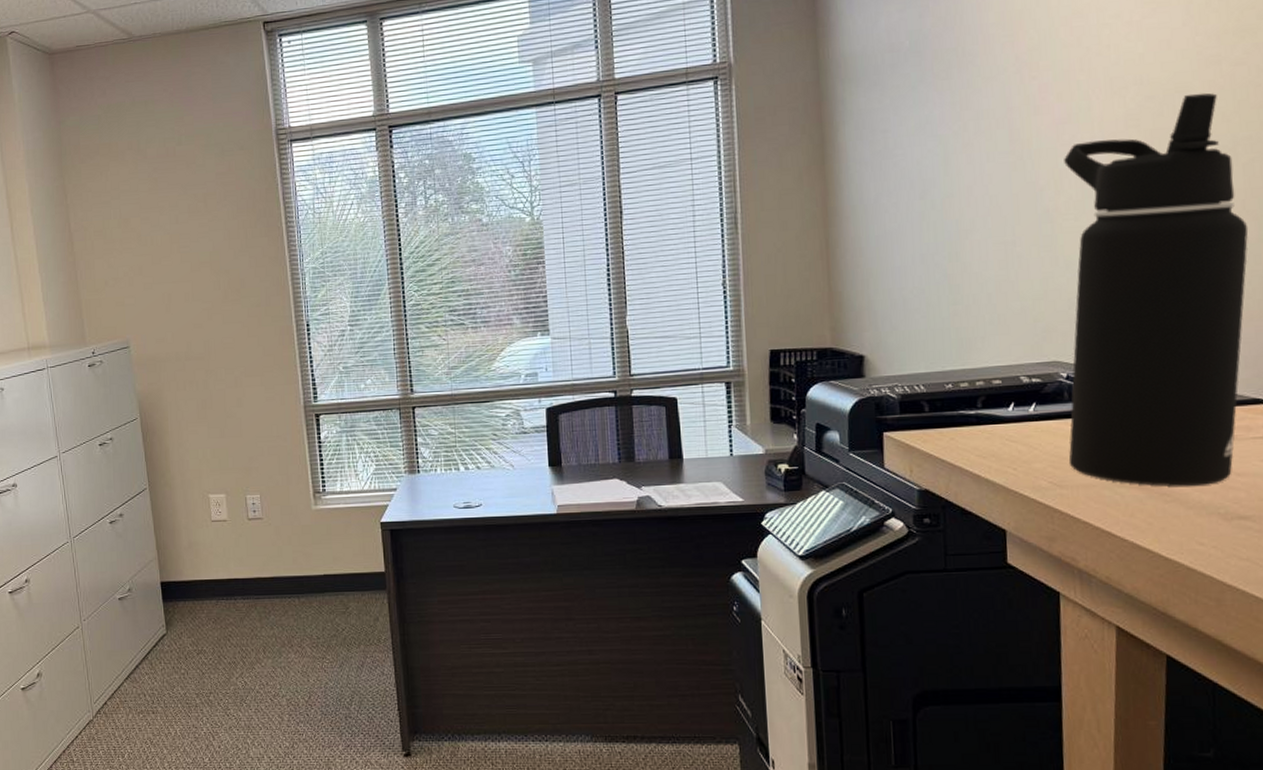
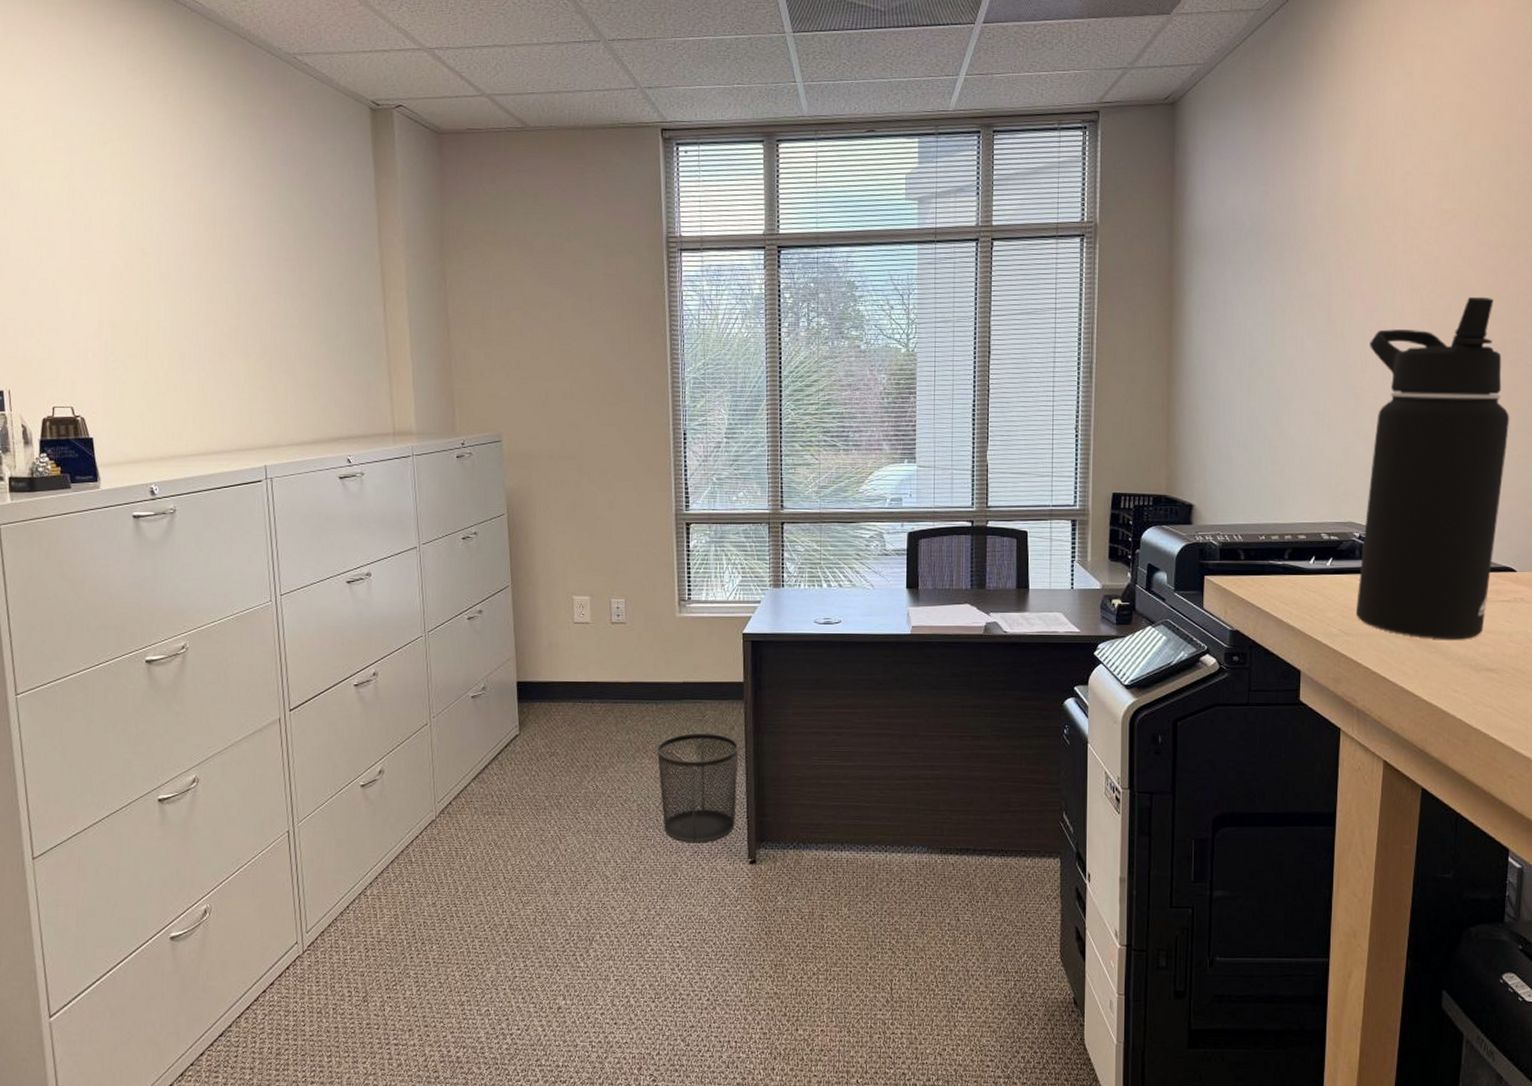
waste bin: none [302,625,387,737] -> present [656,732,738,843]

